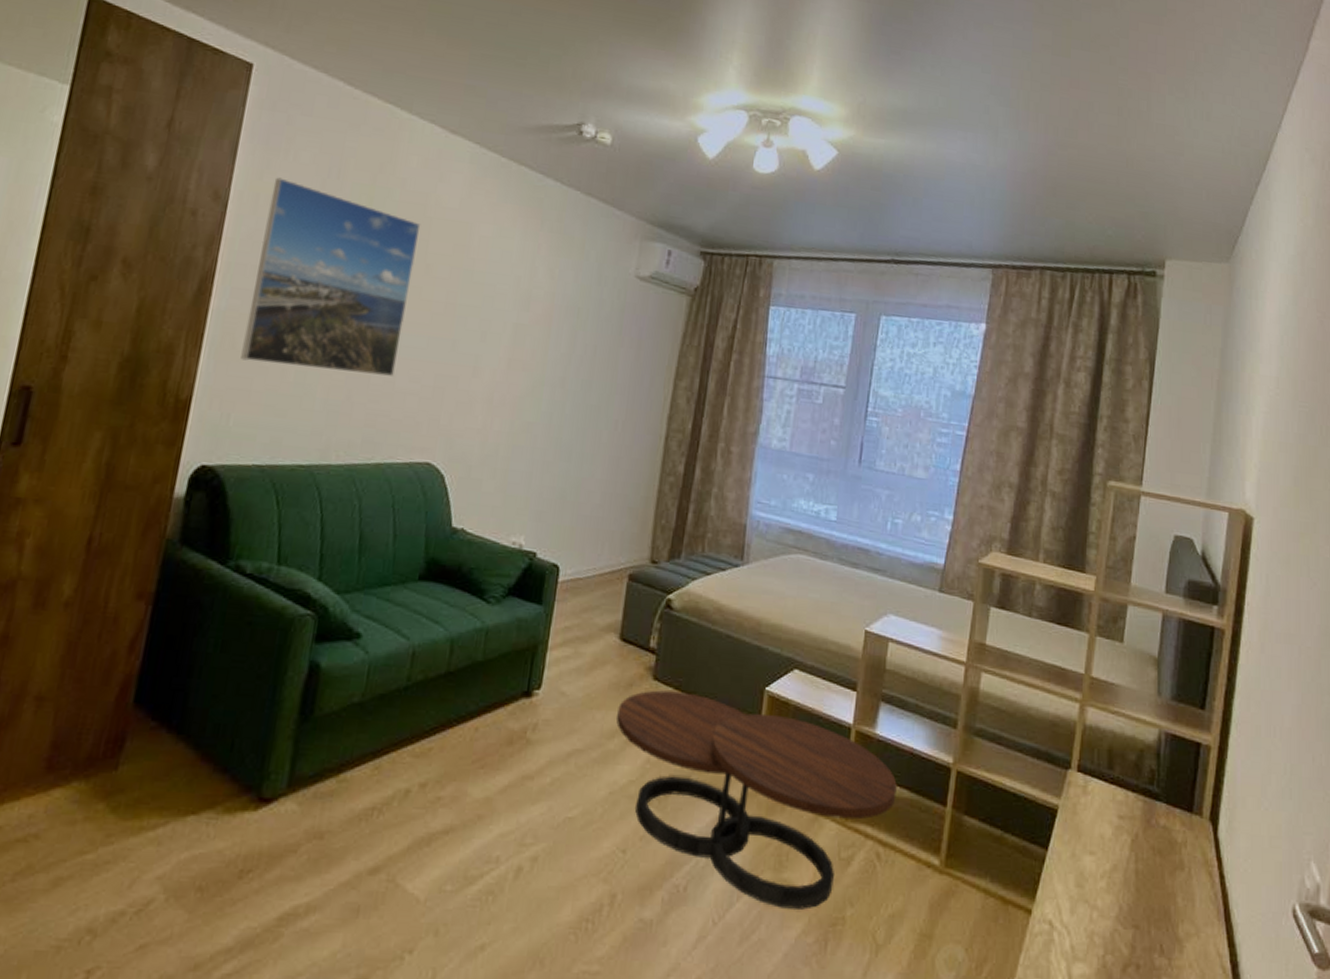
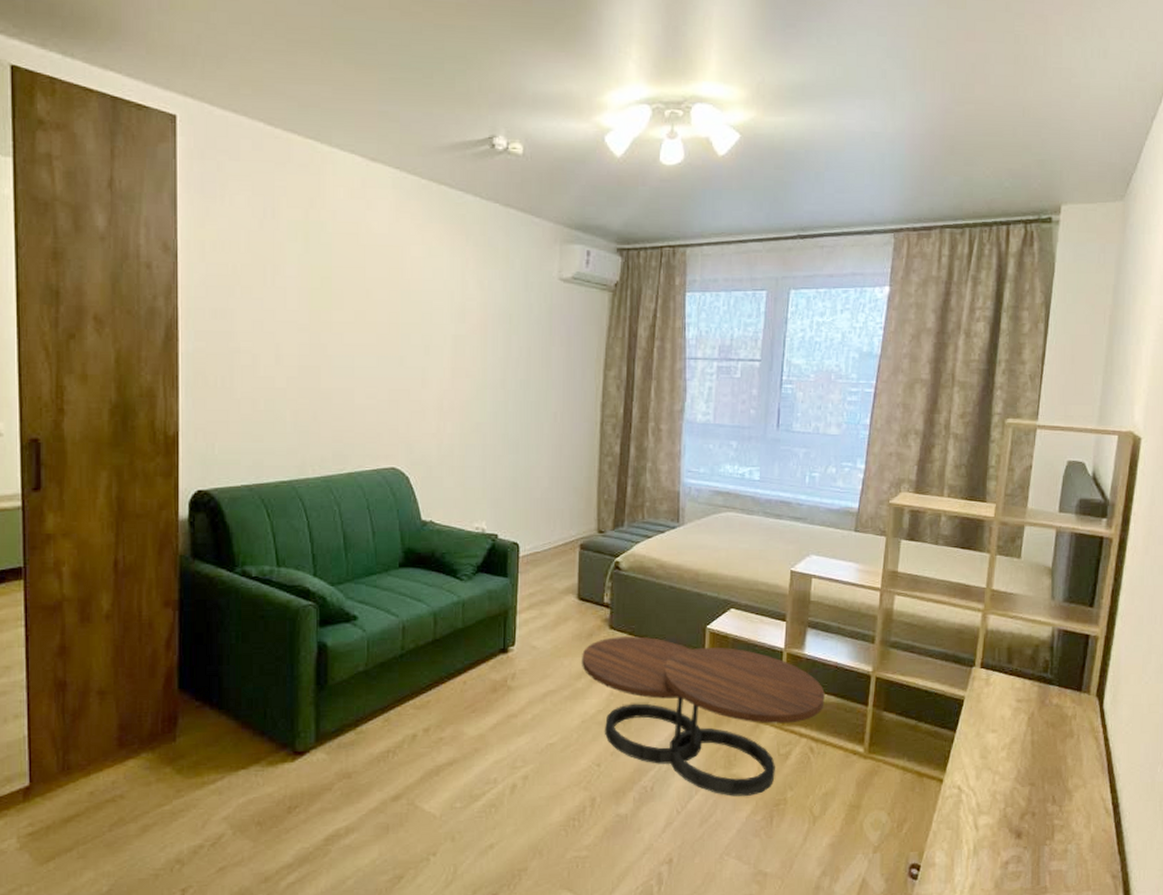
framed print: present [240,177,421,376] -> none [214,223,356,396]

